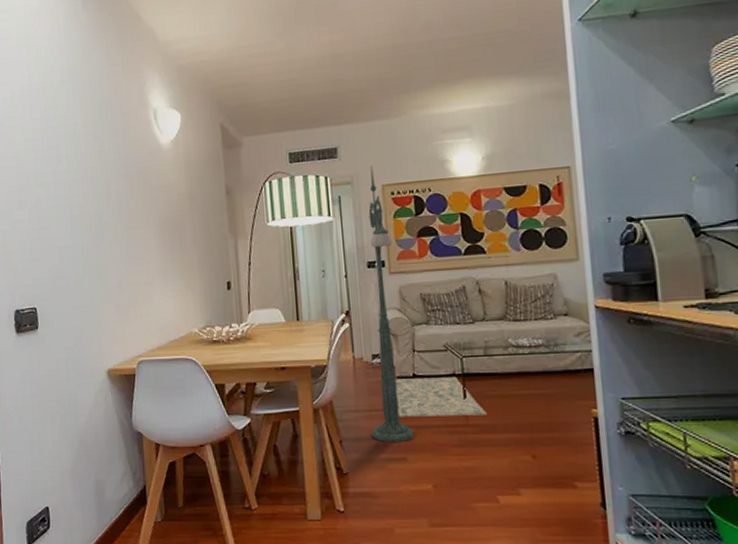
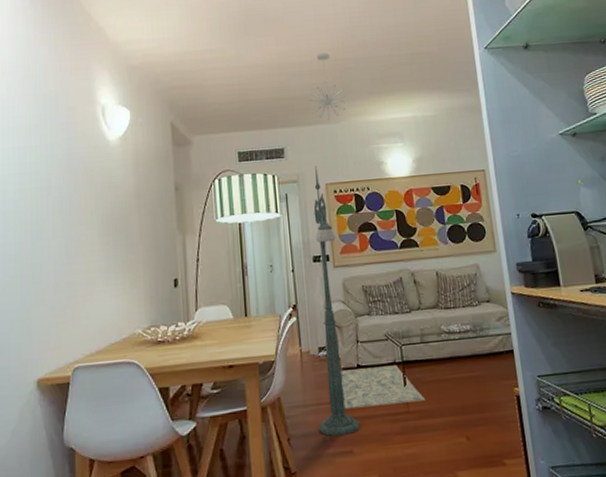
pendant light: none [364,38,406,115] -> present [309,52,346,120]

